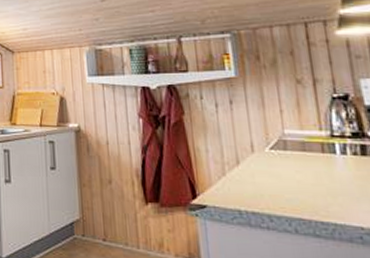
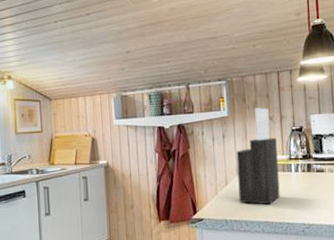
knife block: none [250,67,320,196] -> present [236,107,280,205]

